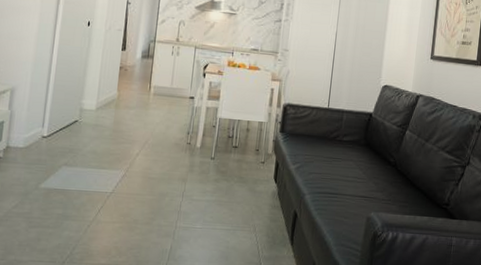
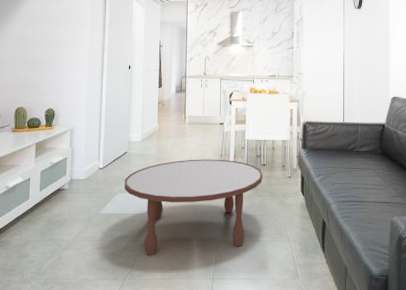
coffee table: none [71,134,233,239] -> present [125,159,262,256]

